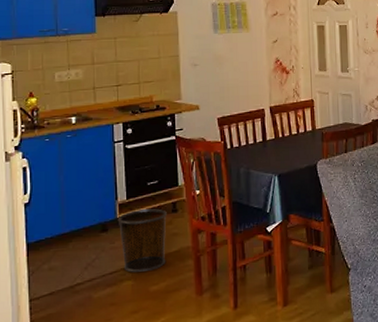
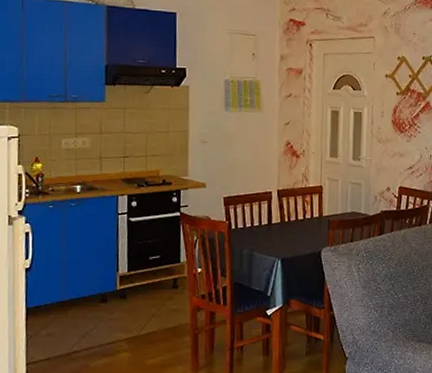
waste bin: present [117,208,167,273] -> none [117,283,167,344]

